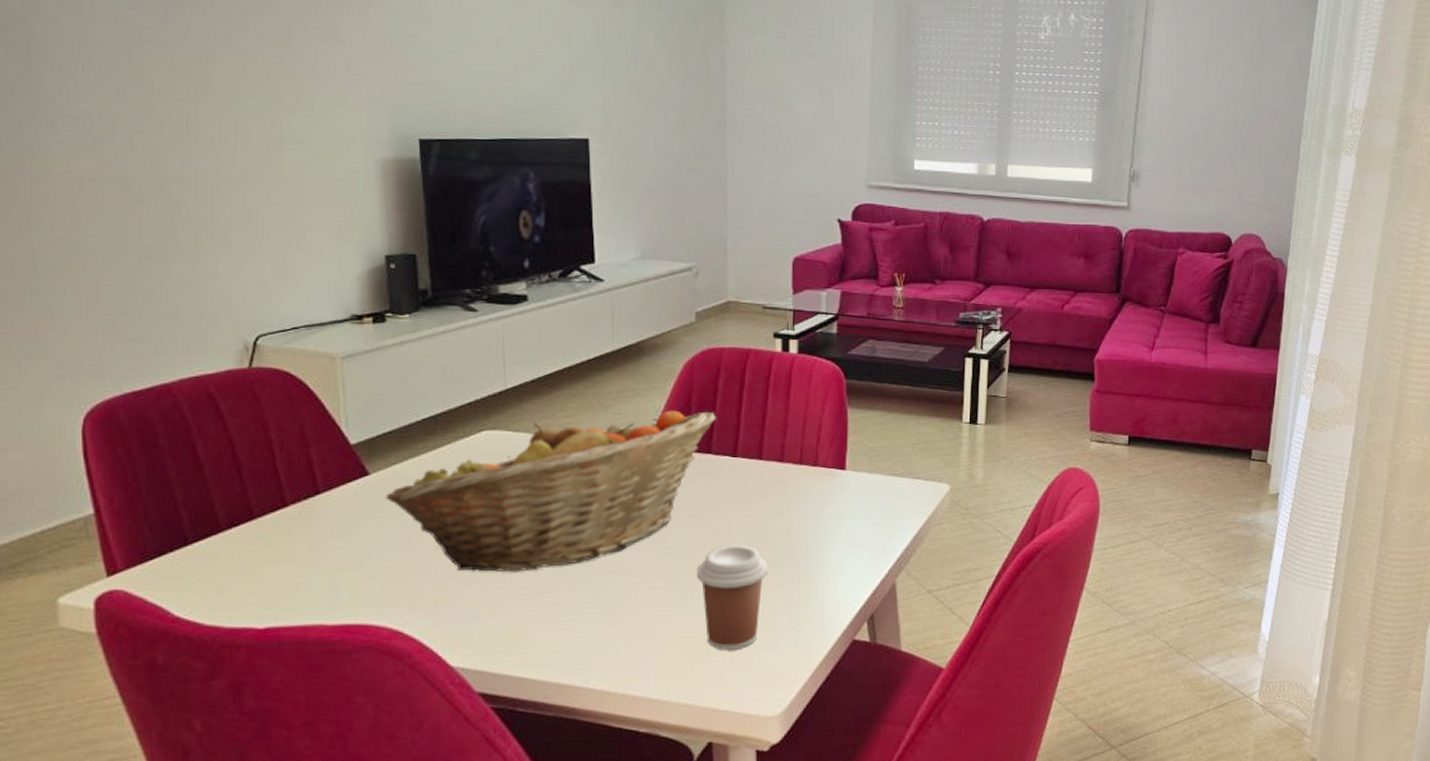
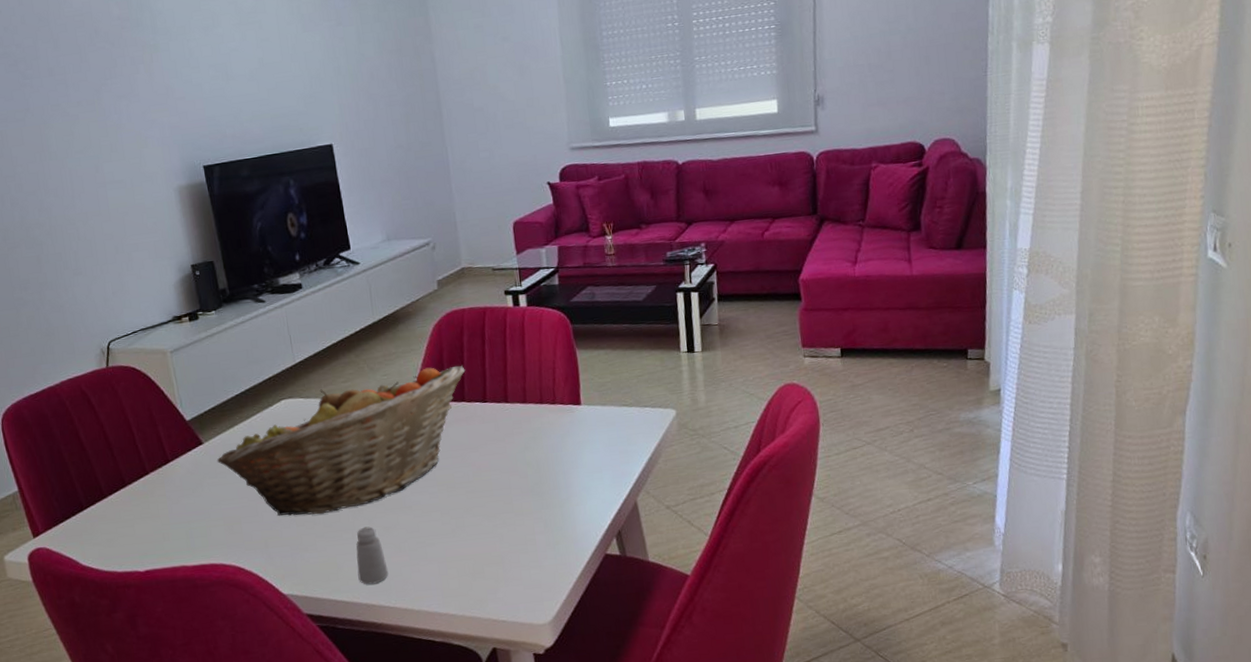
saltshaker: none [552,591,591,661] -> present [356,526,389,585]
coffee cup: present [697,545,767,650] -> none [465,478,525,569]

